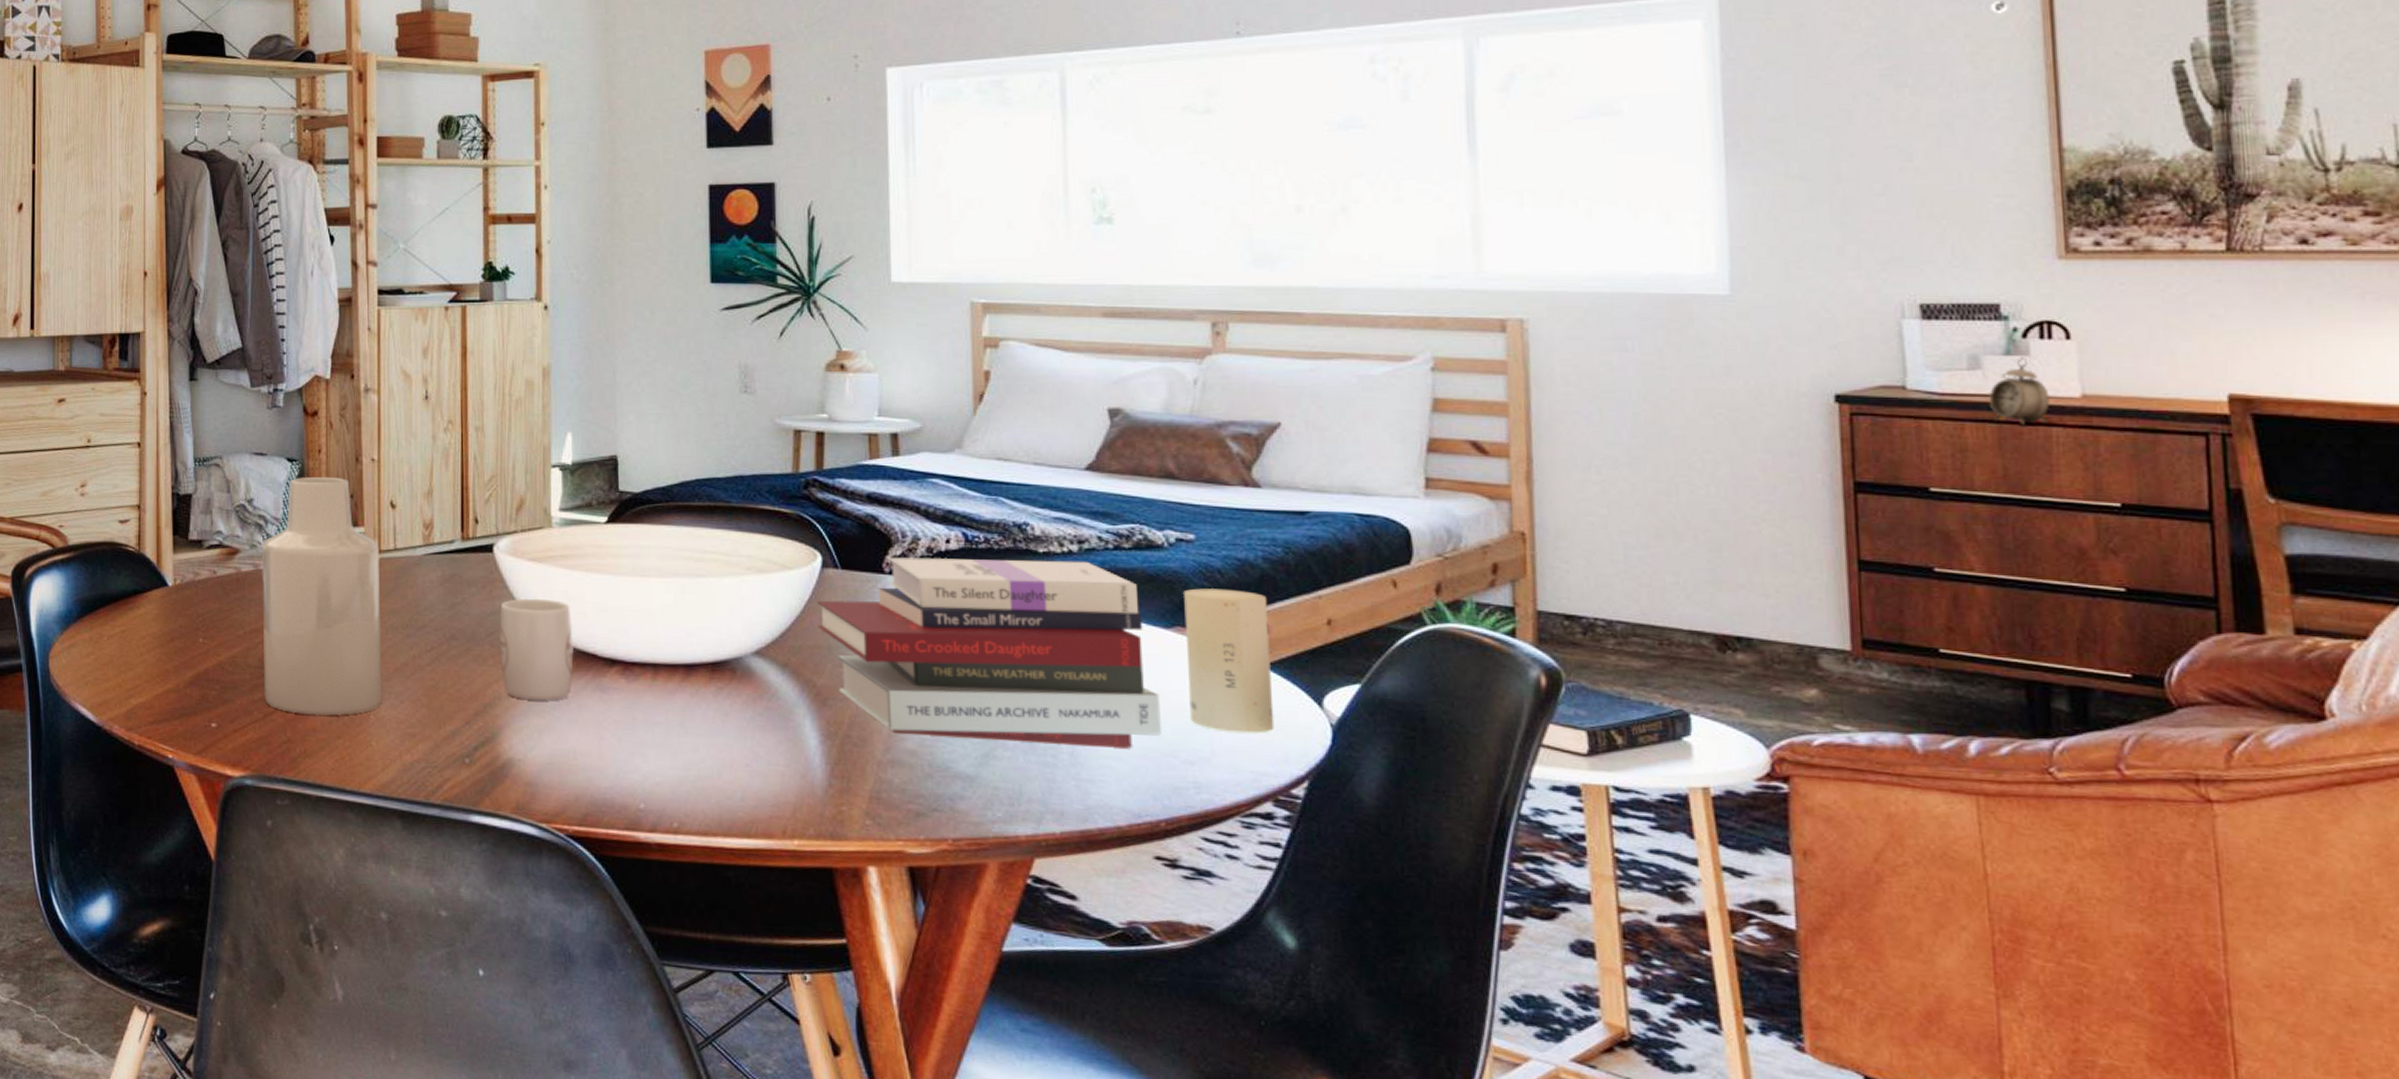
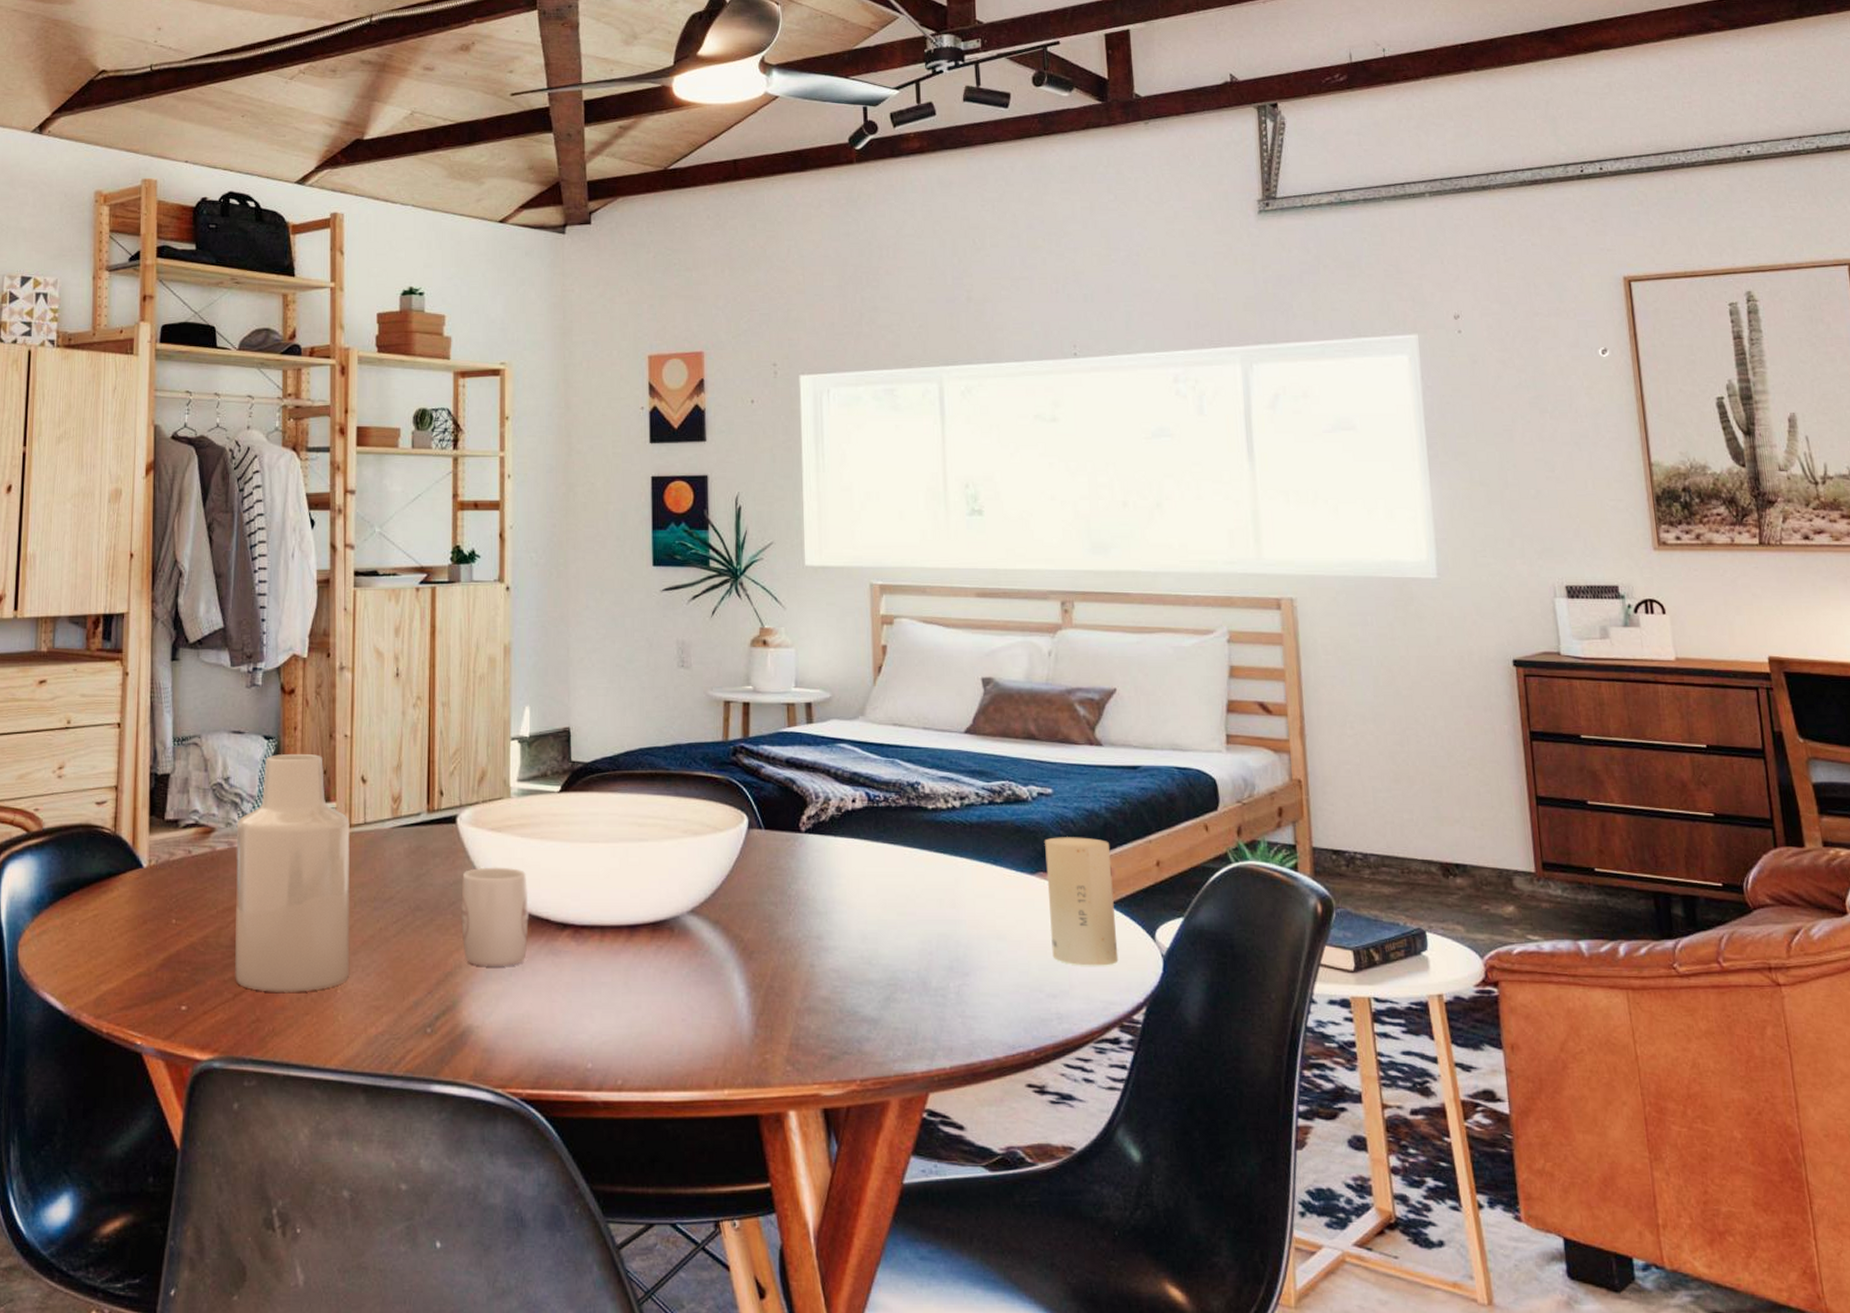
books: present [816,557,1161,747] -> none [743,815,1030,984]
alarm clock: present [1989,357,2050,426] -> none [1616,628,1656,684]

